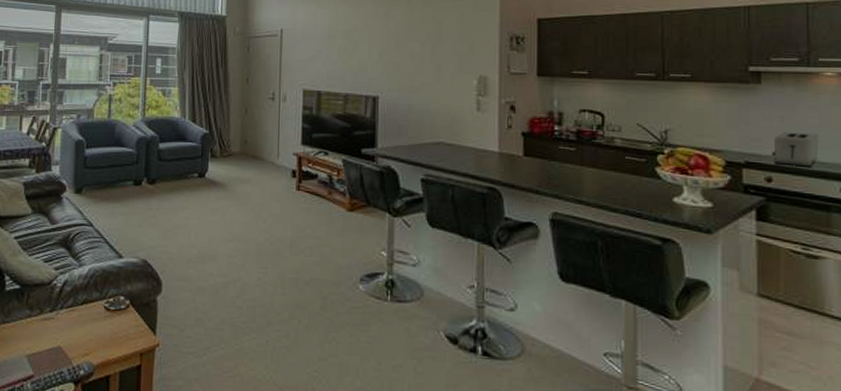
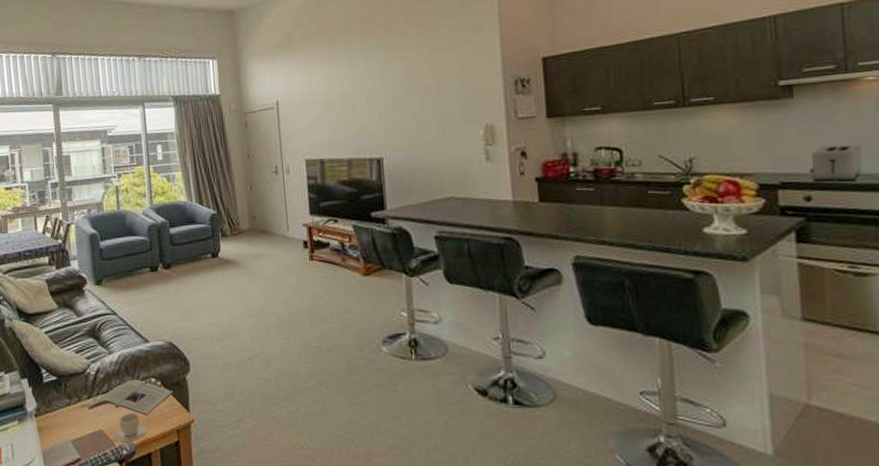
magazine: none [48,295,142,335] -> present [87,379,173,416]
teacup: none [73,331,109,362] -> present [114,413,147,443]

